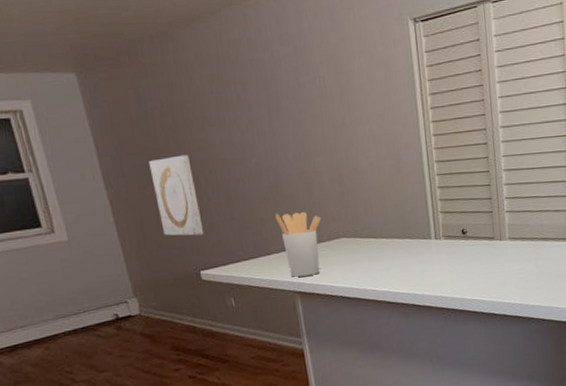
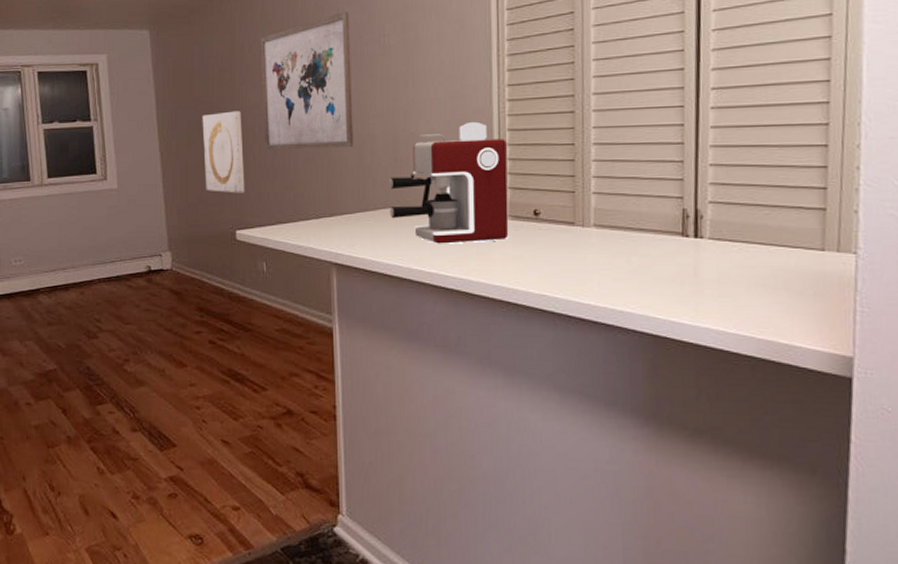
wall art: none [198,53,303,192] -> present [260,11,353,151]
utensil holder: present [275,212,321,277] -> none [321,176,369,247]
coffee maker: none [338,155,444,266] -> present [389,121,509,244]

